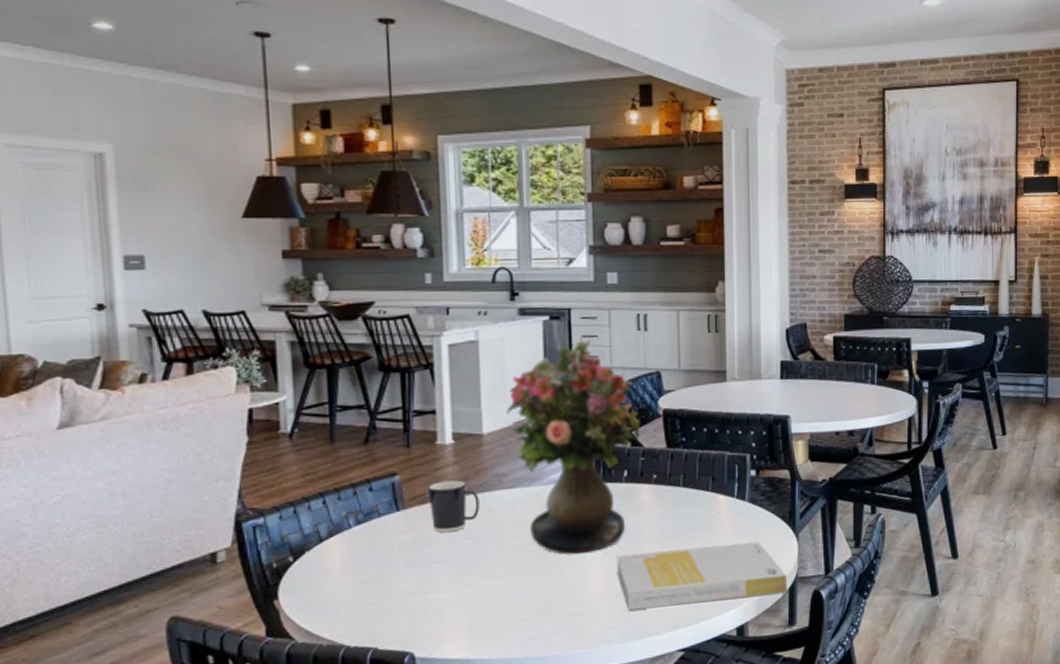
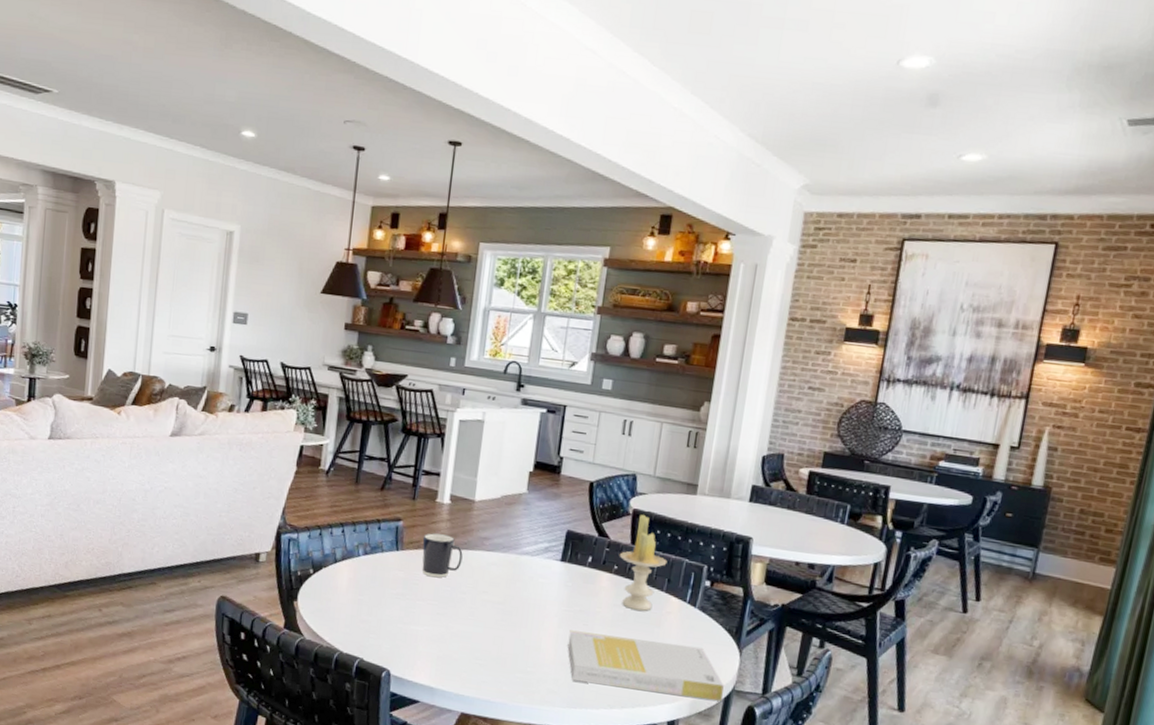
bouquet: present [506,337,640,554] -> none [497,432,611,621]
candle: none [656,412,708,518] -> present [619,514,667,611]

